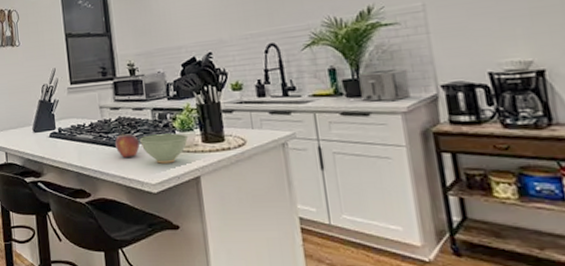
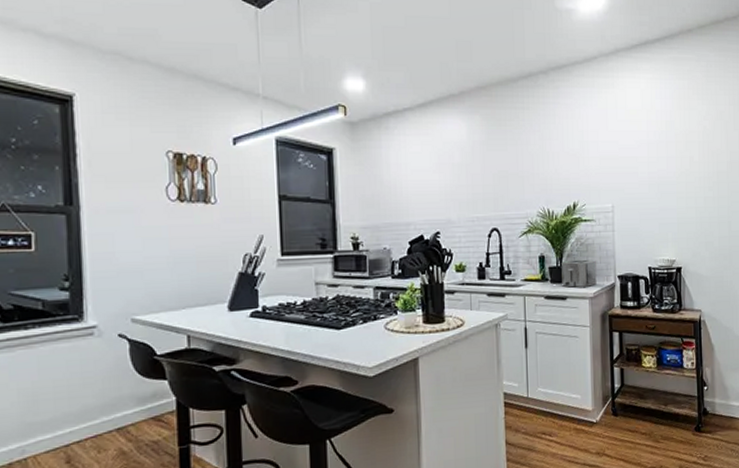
fruit: present [114,133,140,158] -> none [330,313,358,340]
bowl: present [140,133,188,164] -> none [359,313,409,346]

